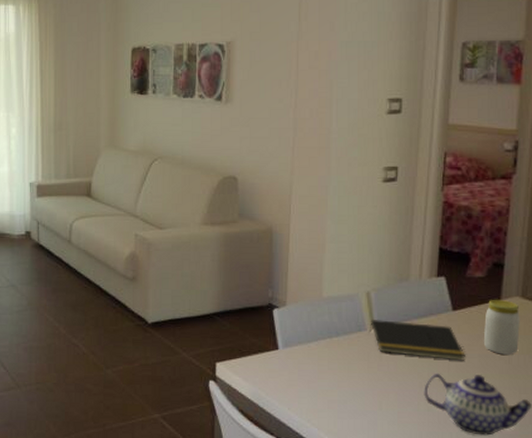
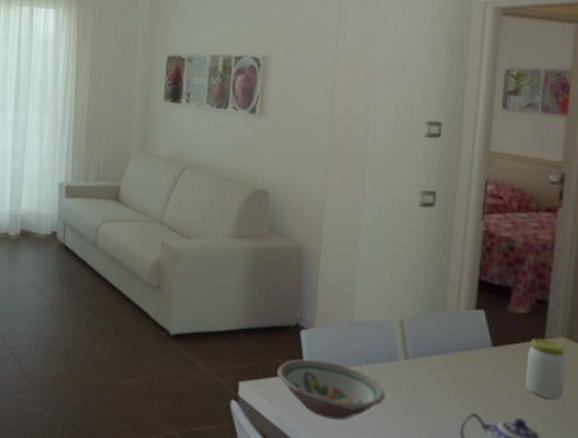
bowl: none [252,336,355,391] -> present [277,359,386,420]
notepad: present [369,319,465,361] -> none [401,349,505,402]

